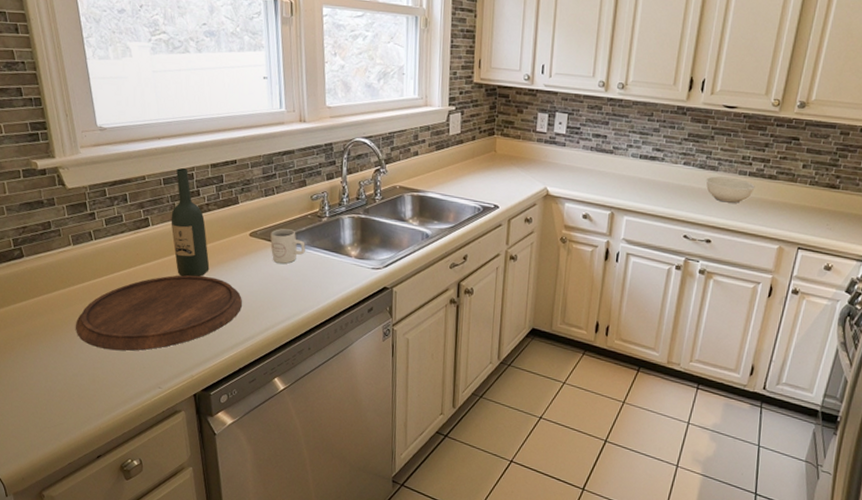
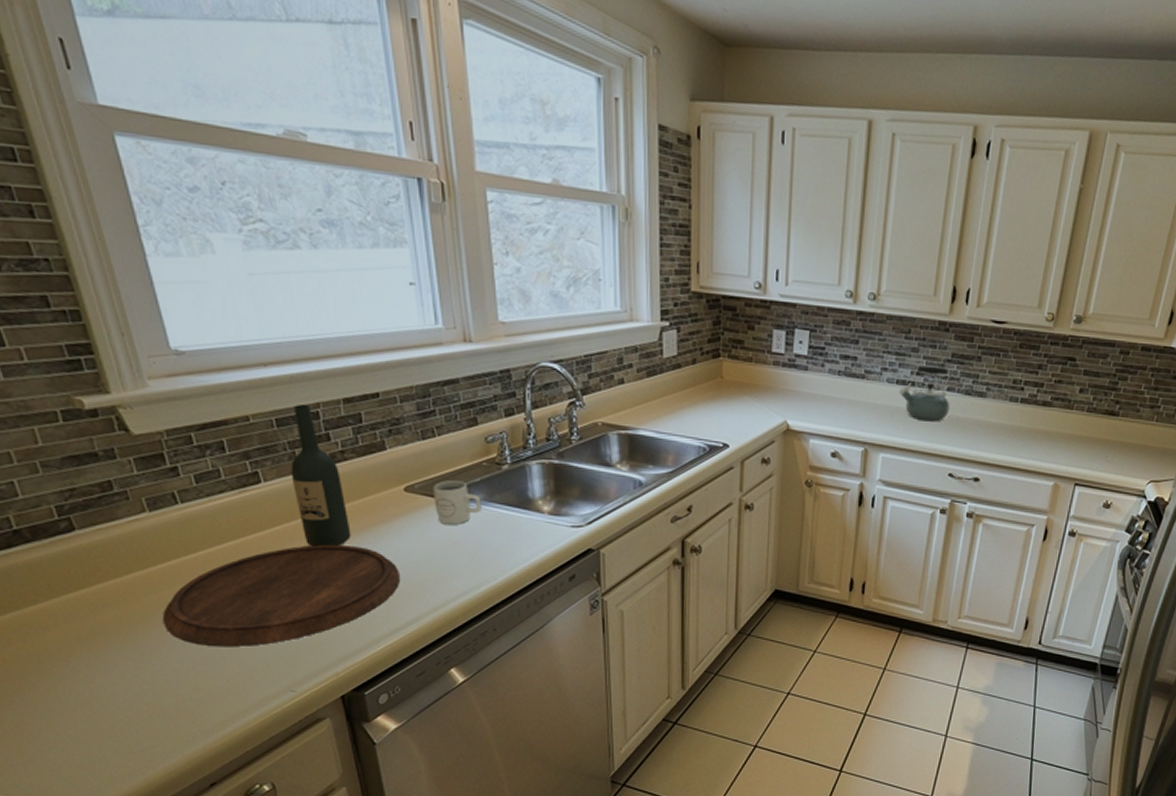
kettle: none [641,143,687,191] -> present [898,365,951,422]
bowl: present [705,176,755,203] -> none [972,403,1028,435]

